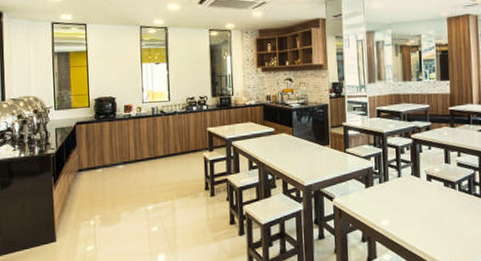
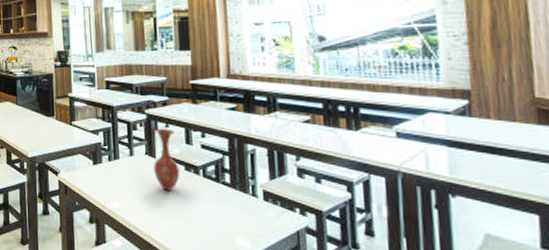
vase: none [418,150,440,206] -> present [153,128,180,191]

